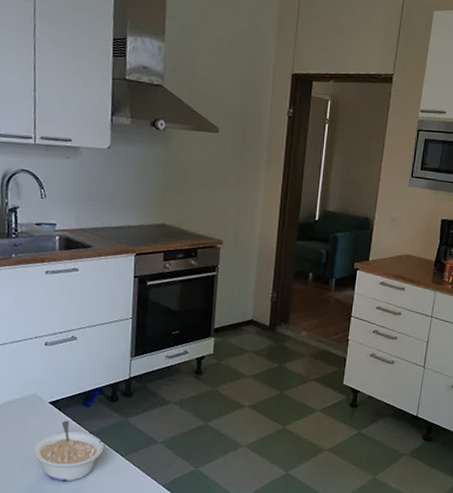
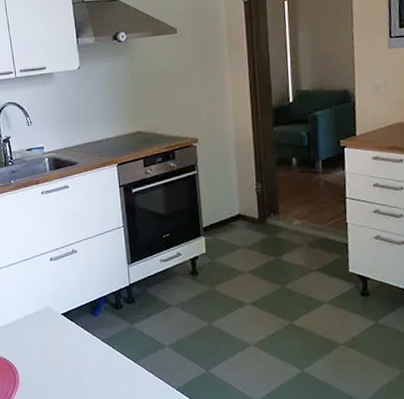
legume: present [33,420,104,482] -> none [54,330,116,389]

